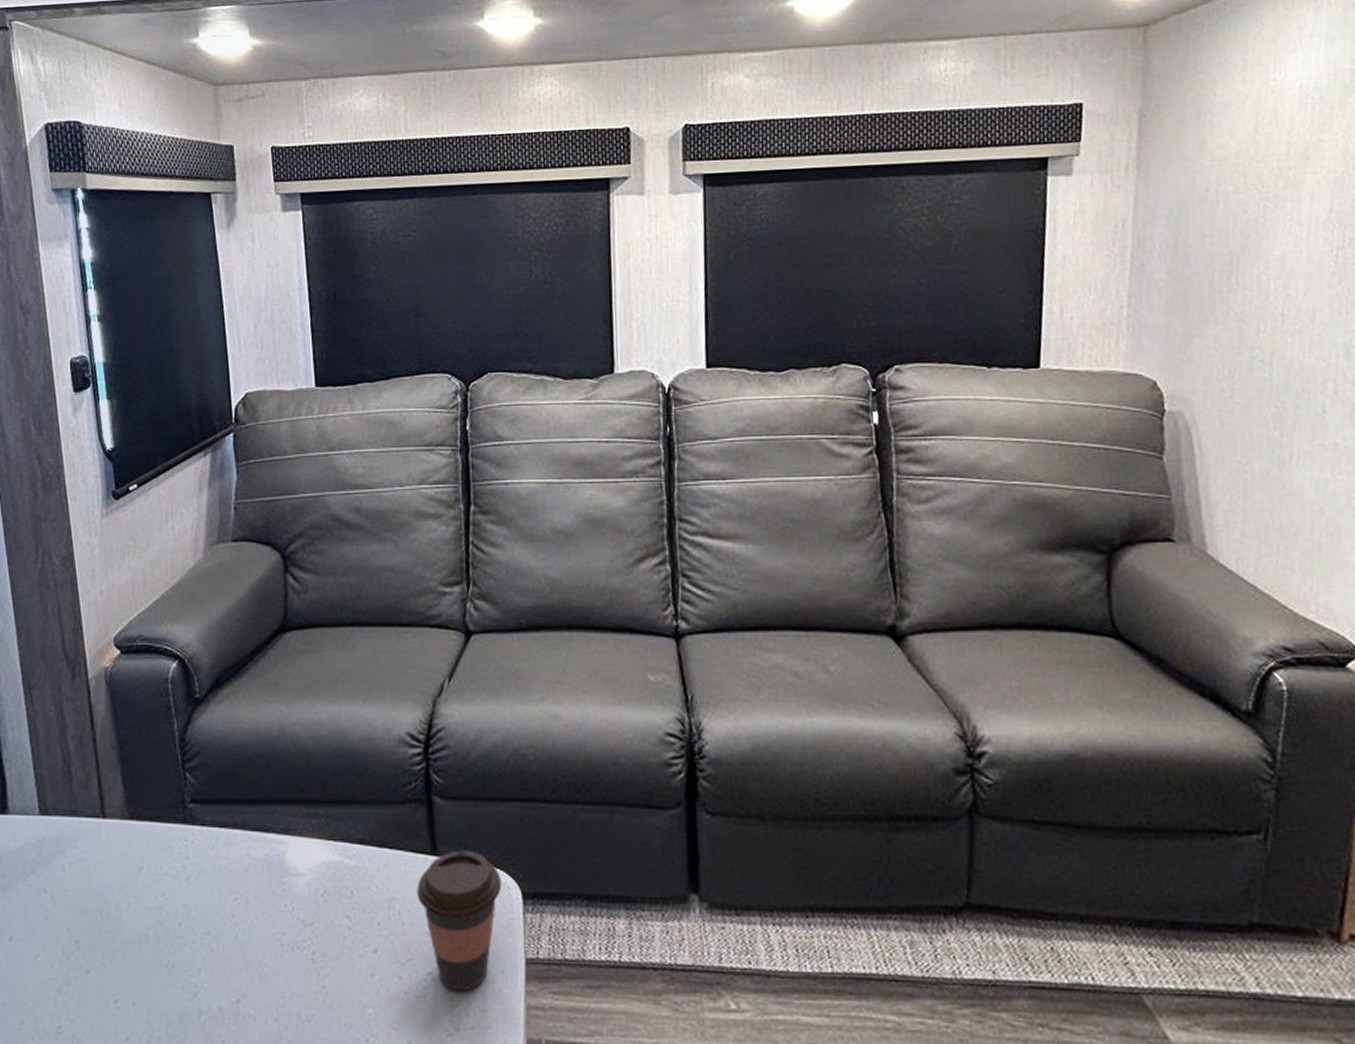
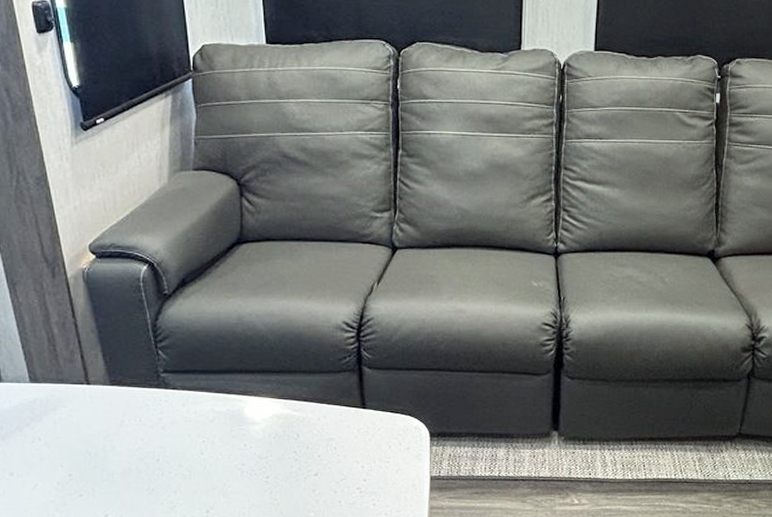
coffee cup: present [417,849,502,992] -> none [349,404,415,499]

